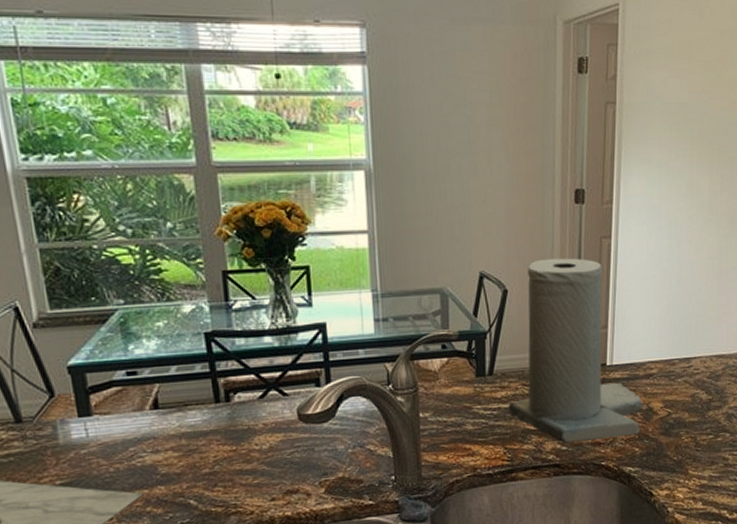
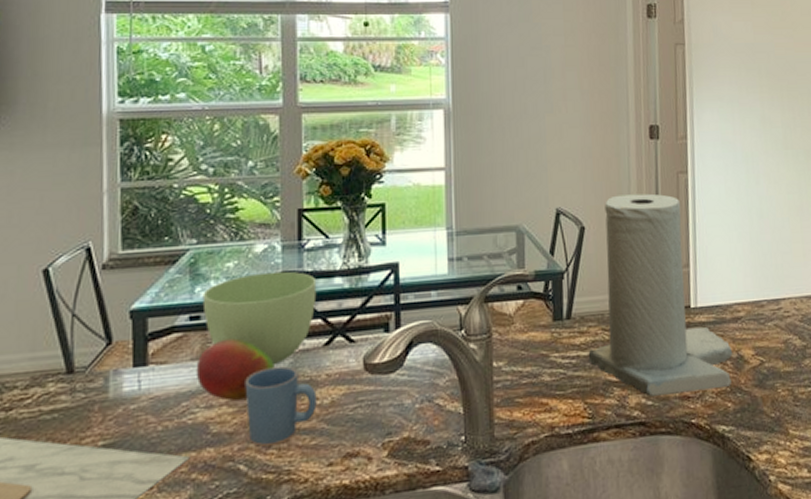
bowl: none [136,330,248,416] -> present [202,271,317,366]
fruit: none [138,392,213,446] -> present [196,338,274,401]
mug: none [186,416,257,486] -> present [245,366,317,447]

